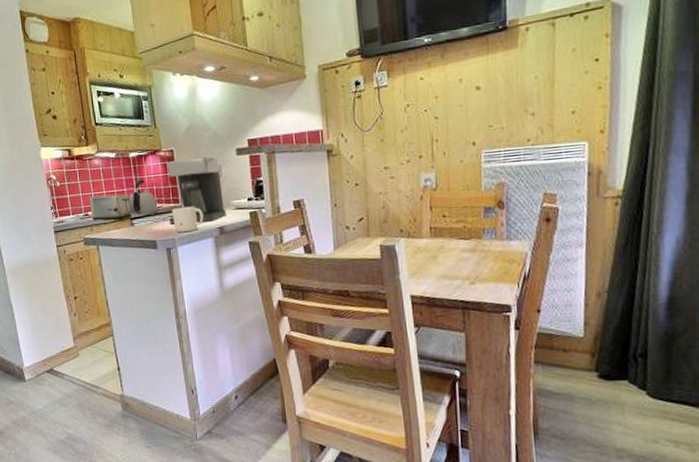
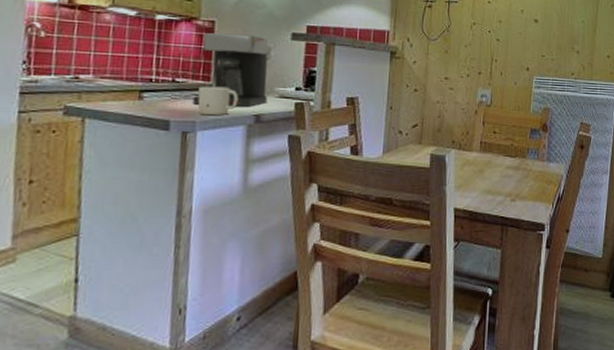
toaster: present [89,193,132,221] -> none [83,56,146,91]
kettle: present [128,179,159,216] -> none [142,46,182,90]

